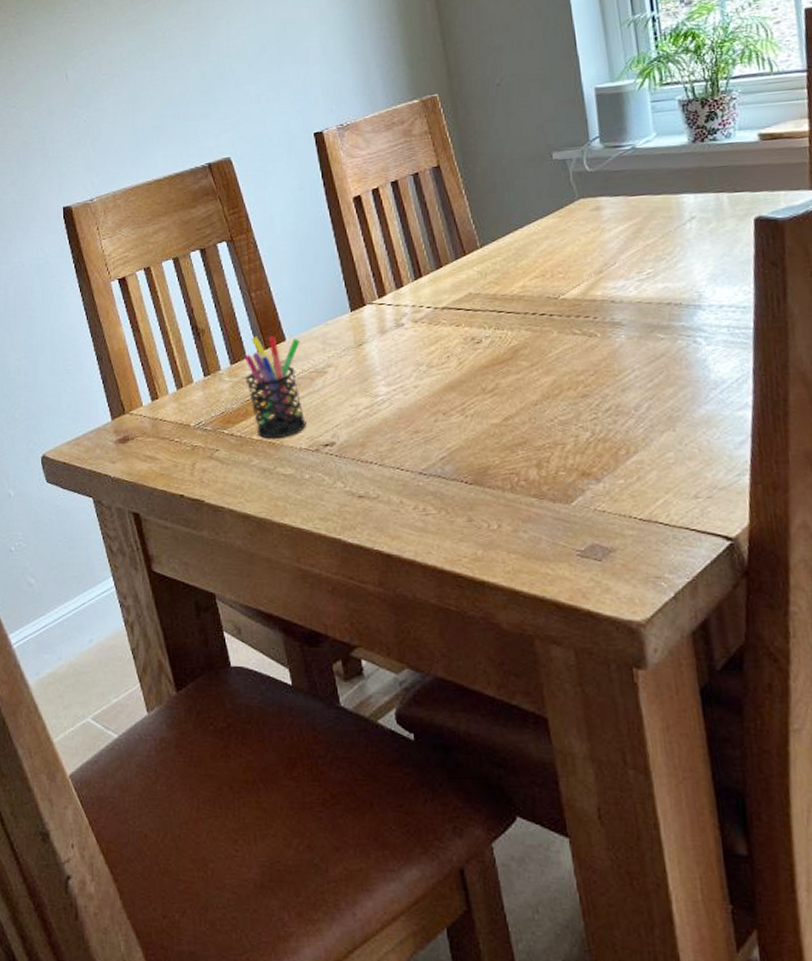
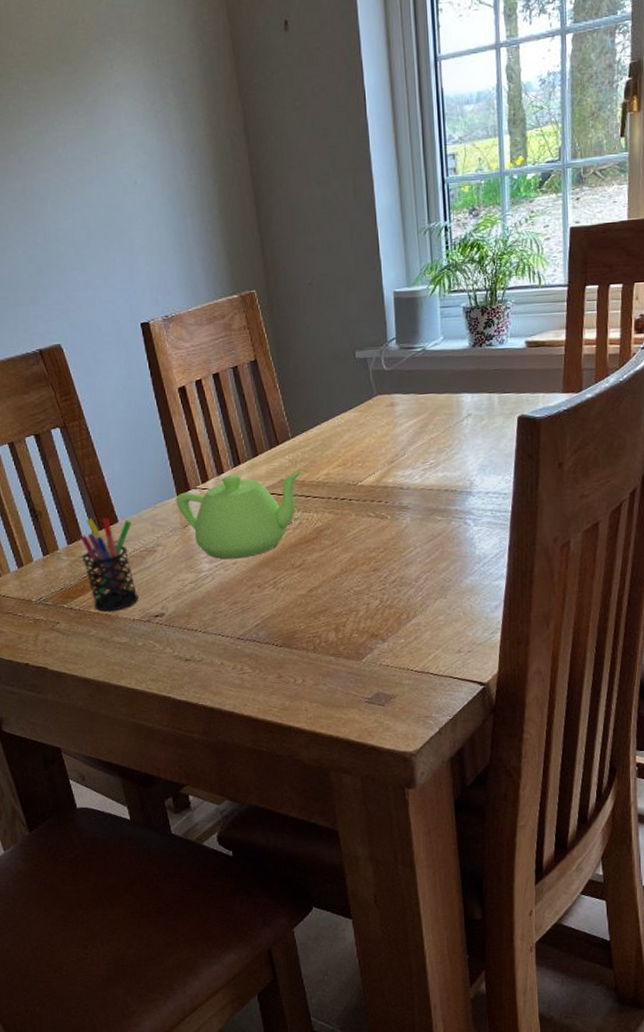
teapot: none [349,283,492,382] -> present [176,470,301,559]

